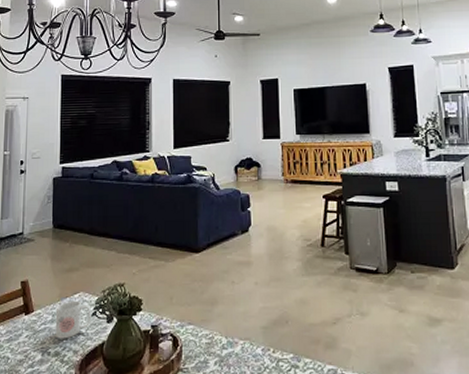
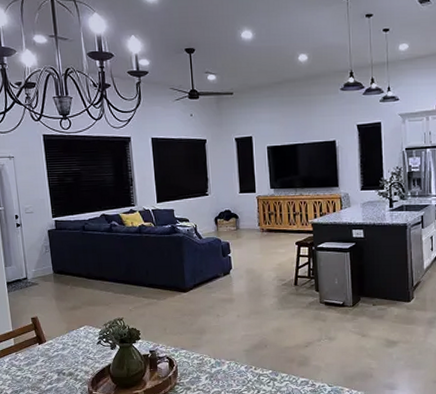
mug: present [55,300,91,339] -> none [65,332,97,363]

